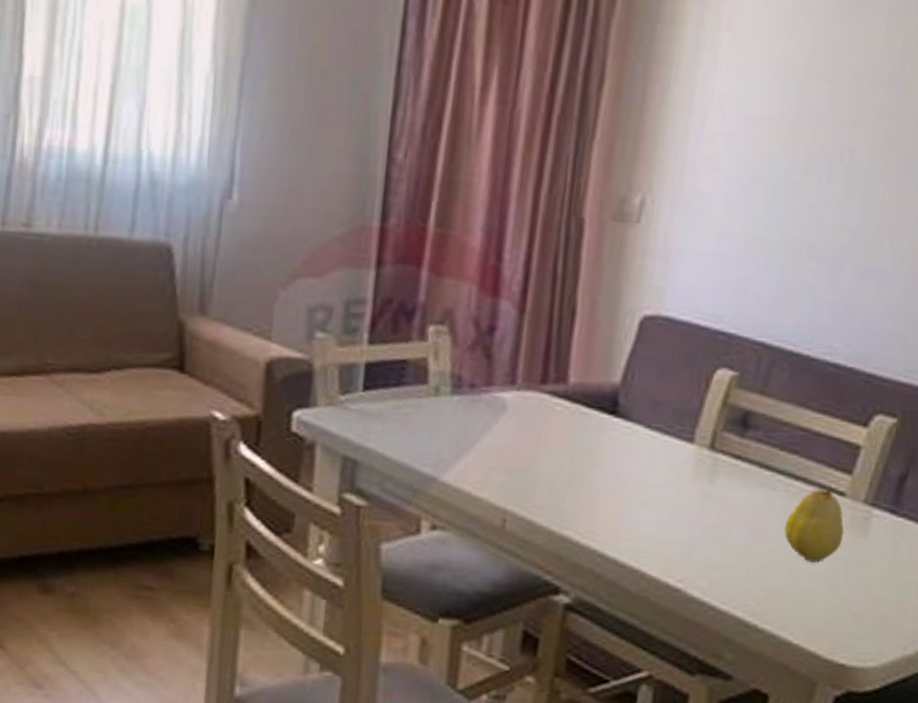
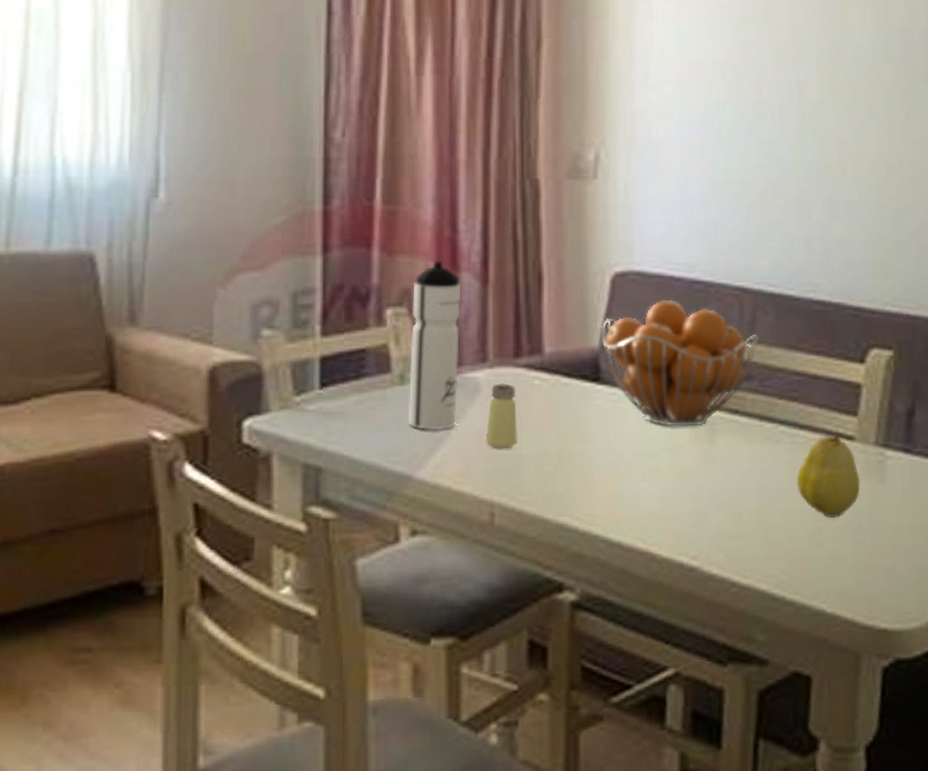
water bottle: none [439,285,500,441] -> present [408,260,462,431]
saltshaker: none [505,405,538,465] -> present [485,383,519,449]
fruit basket: none [622,346,771,466] -> present [601,299,759,427]

